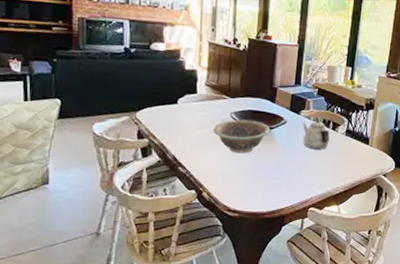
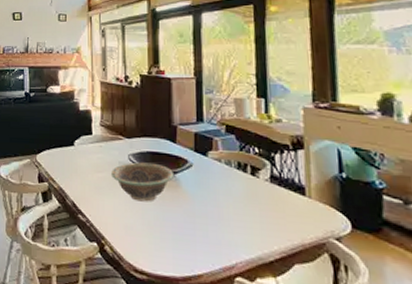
teapot: present [302,120,330,150] -> none [212,163,250,201]

